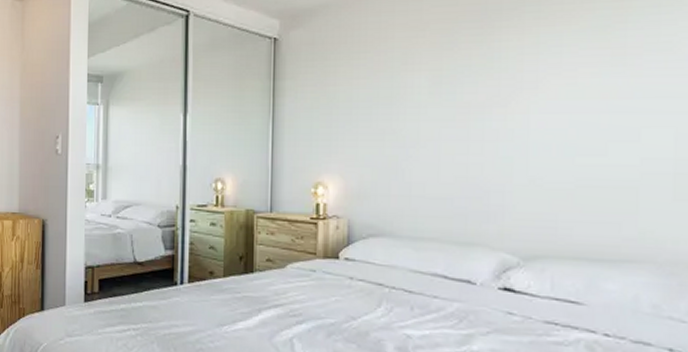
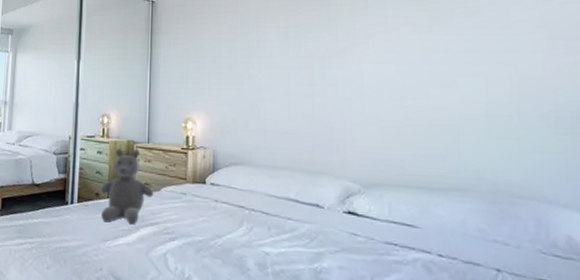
stuffed bear: none [214,219,278,307] -> present [100,149,154,225]

